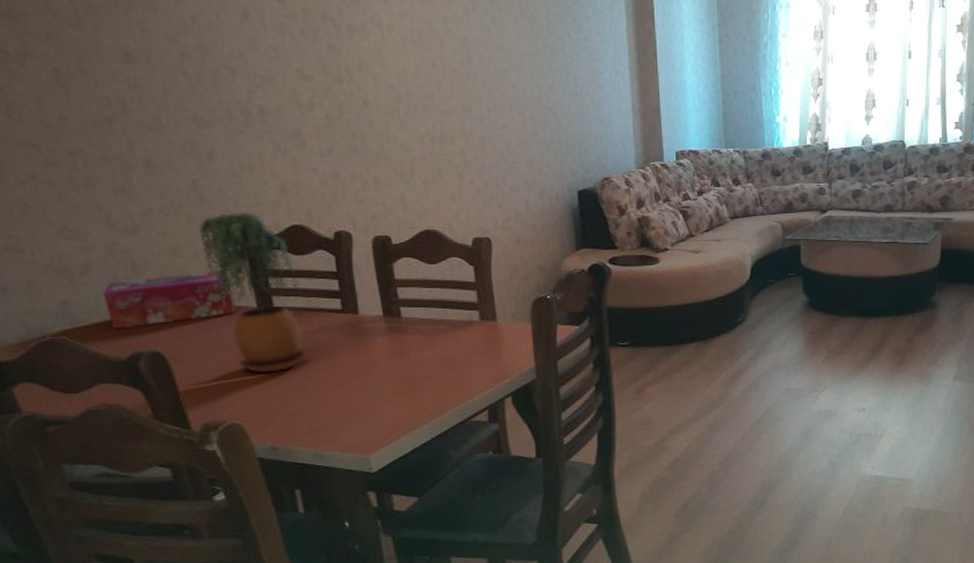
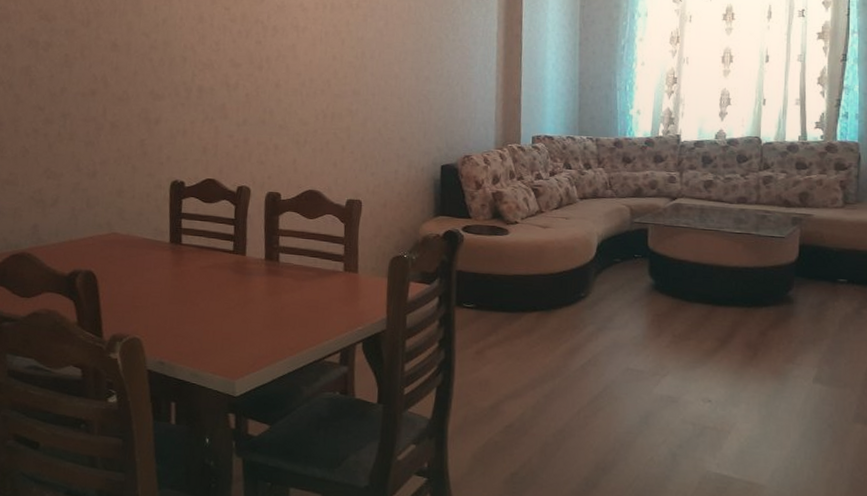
tissue box: present [102,270,236,329] -> none [62,210,154,250]
potted plant: present [198,212,307,373] -> none [138,166,205,299]

